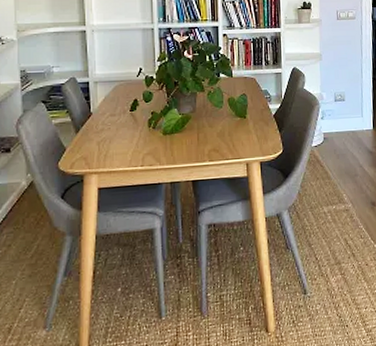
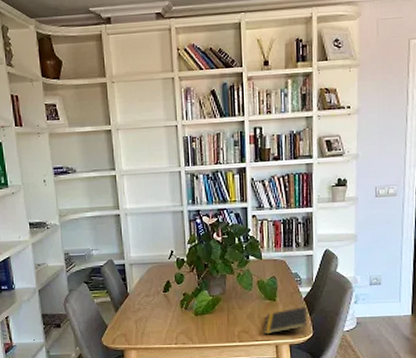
notepad: none [234,123,277,153] -> present [263,306,307,335]

